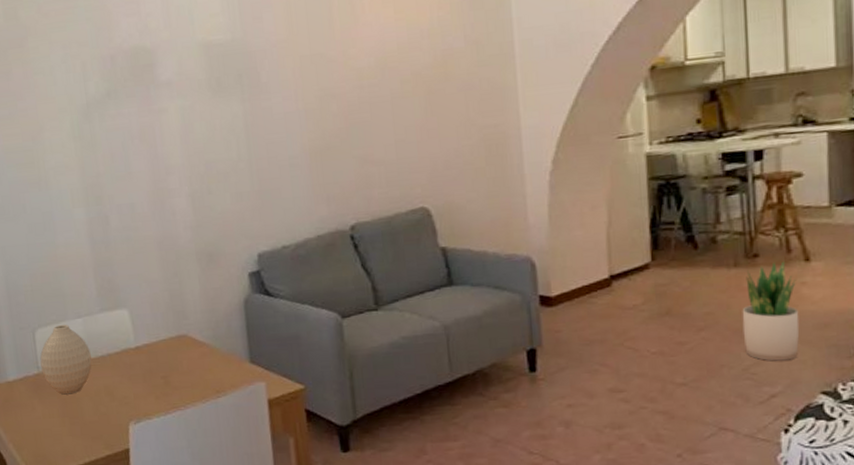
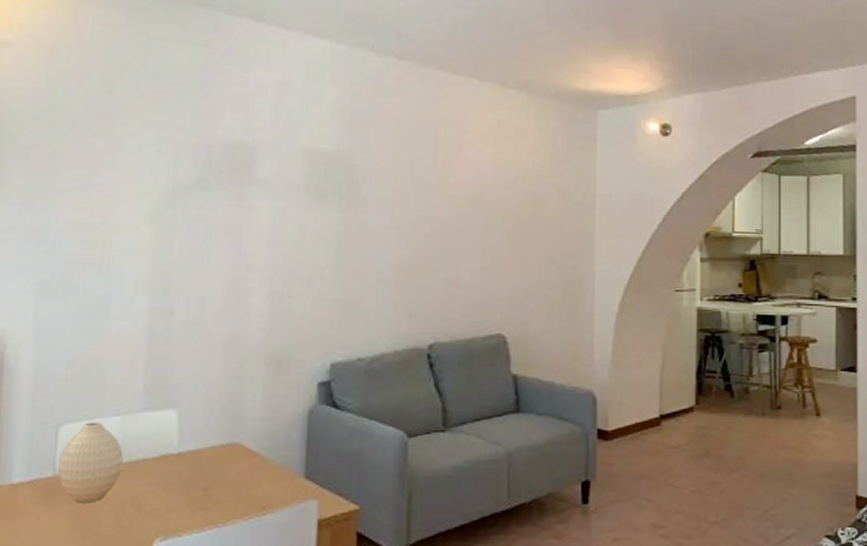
planter: present [742,261,800,361] -> none [766,415,810,505]

